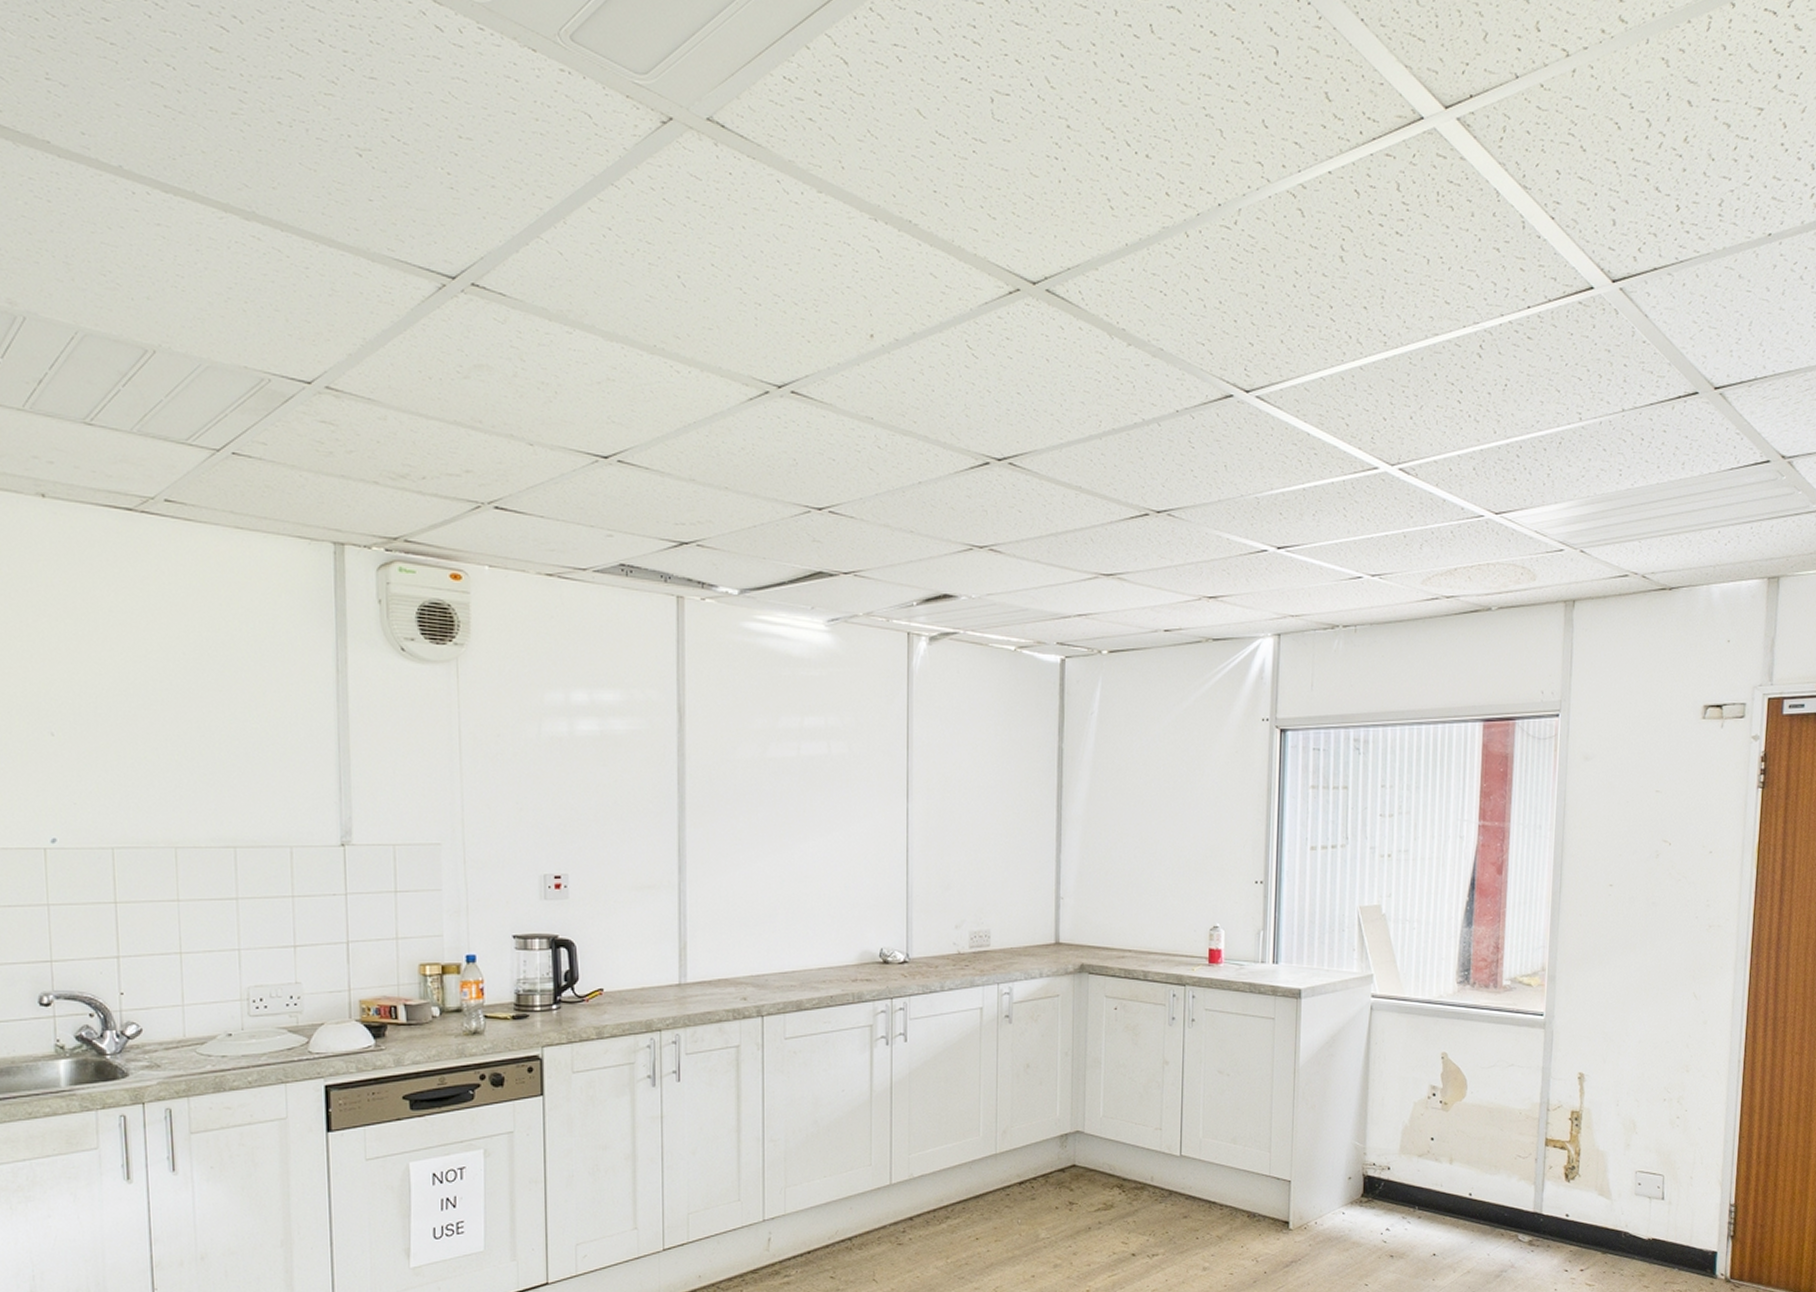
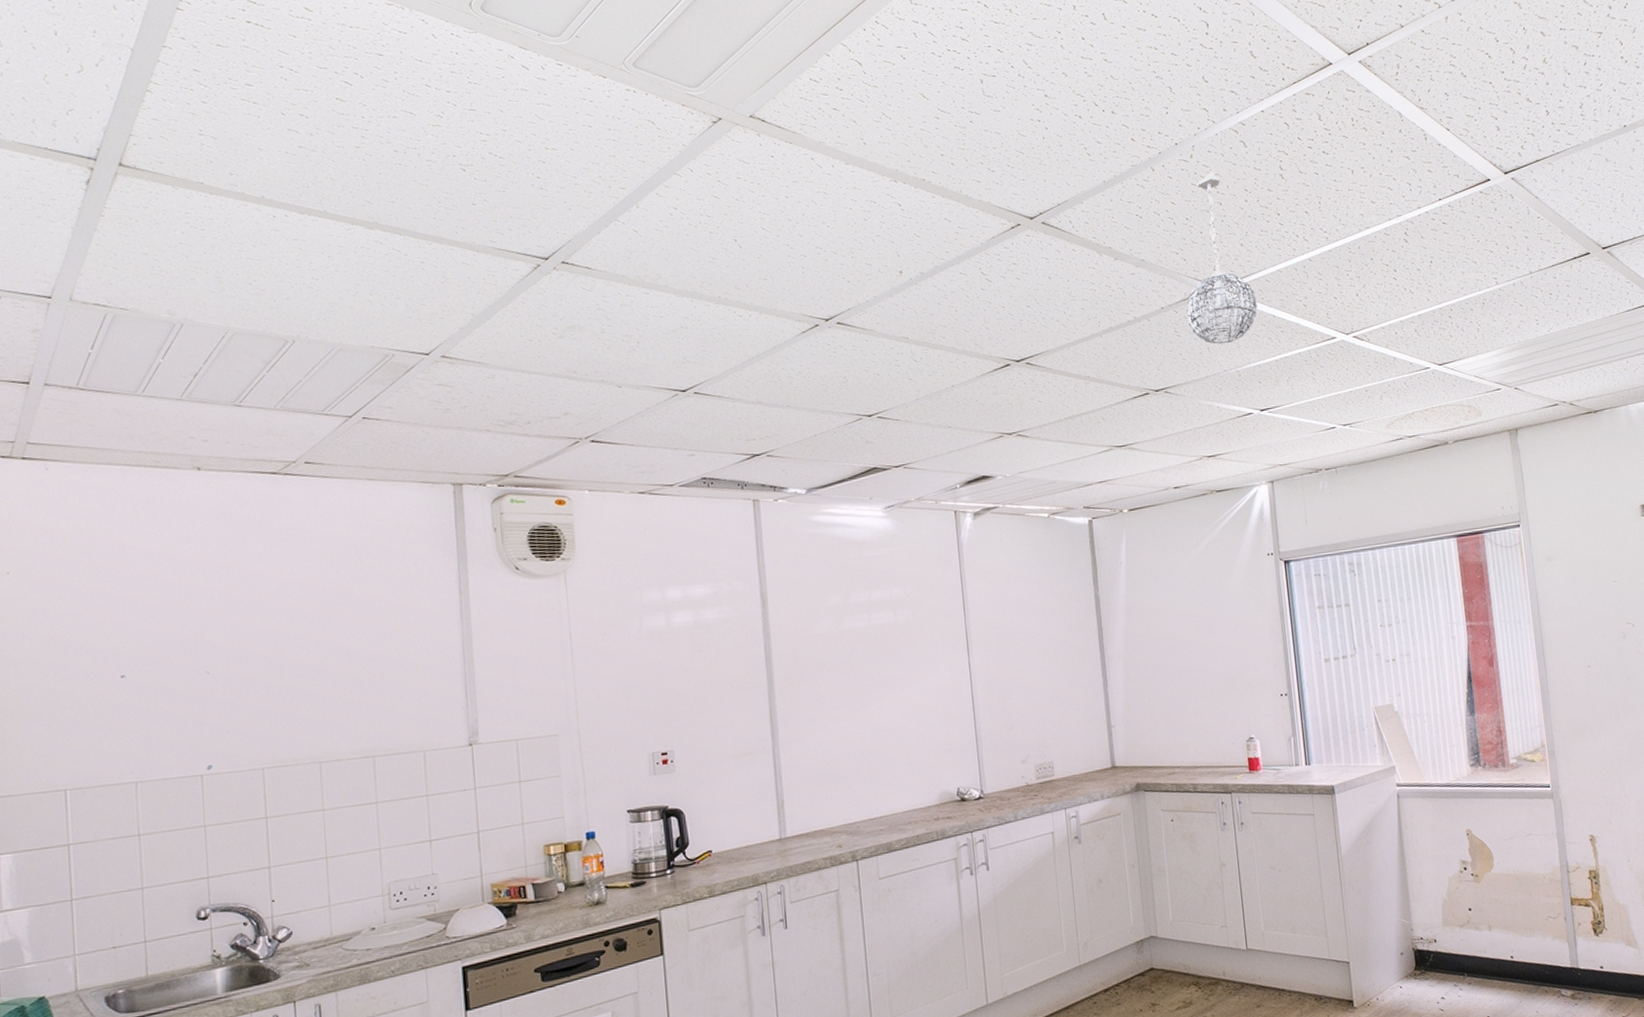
pendant light: none [1205,244,1291,463] -> present [1186,171,1257,344]

